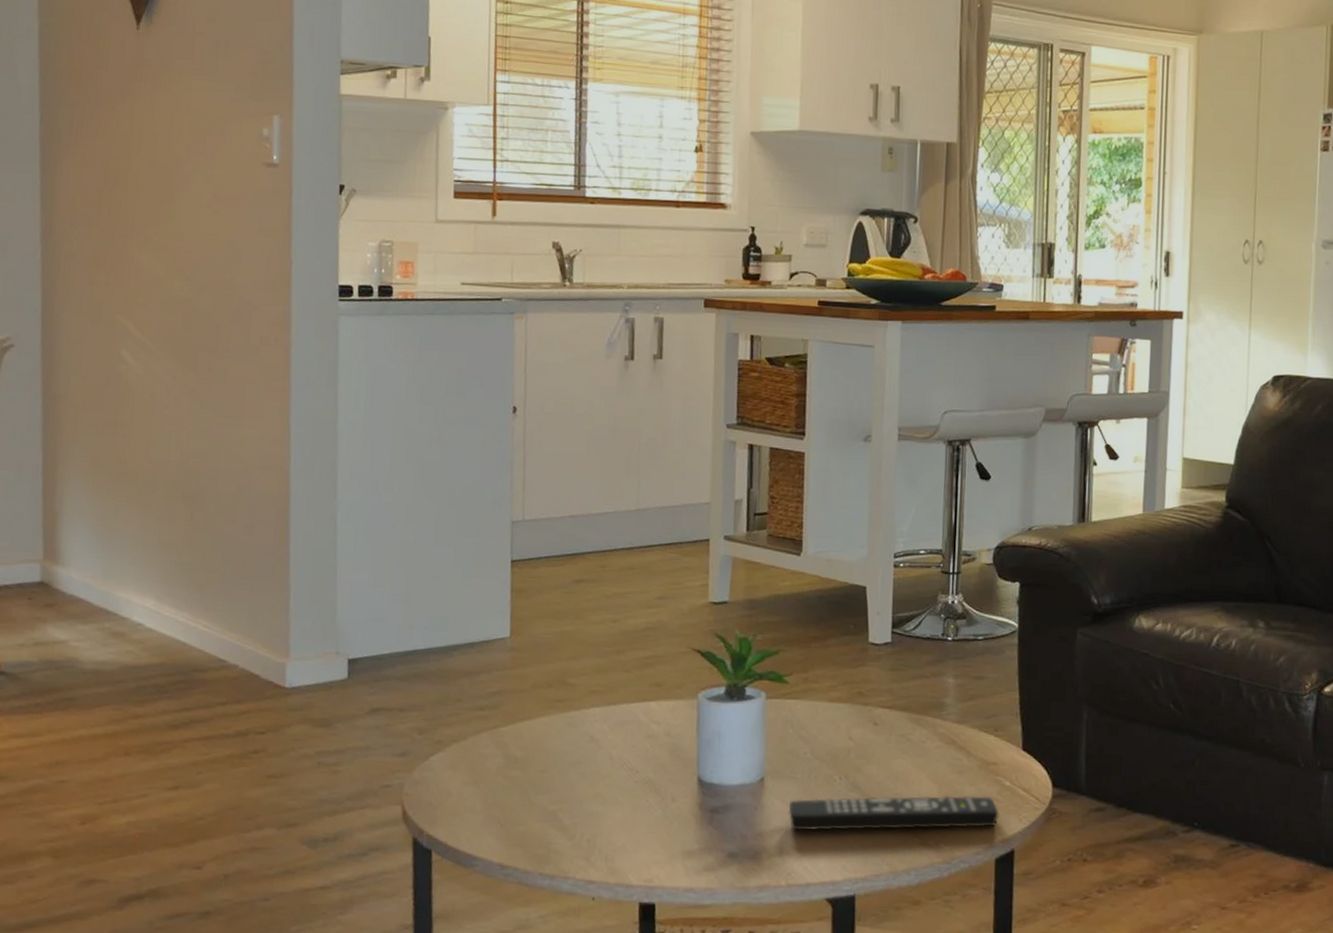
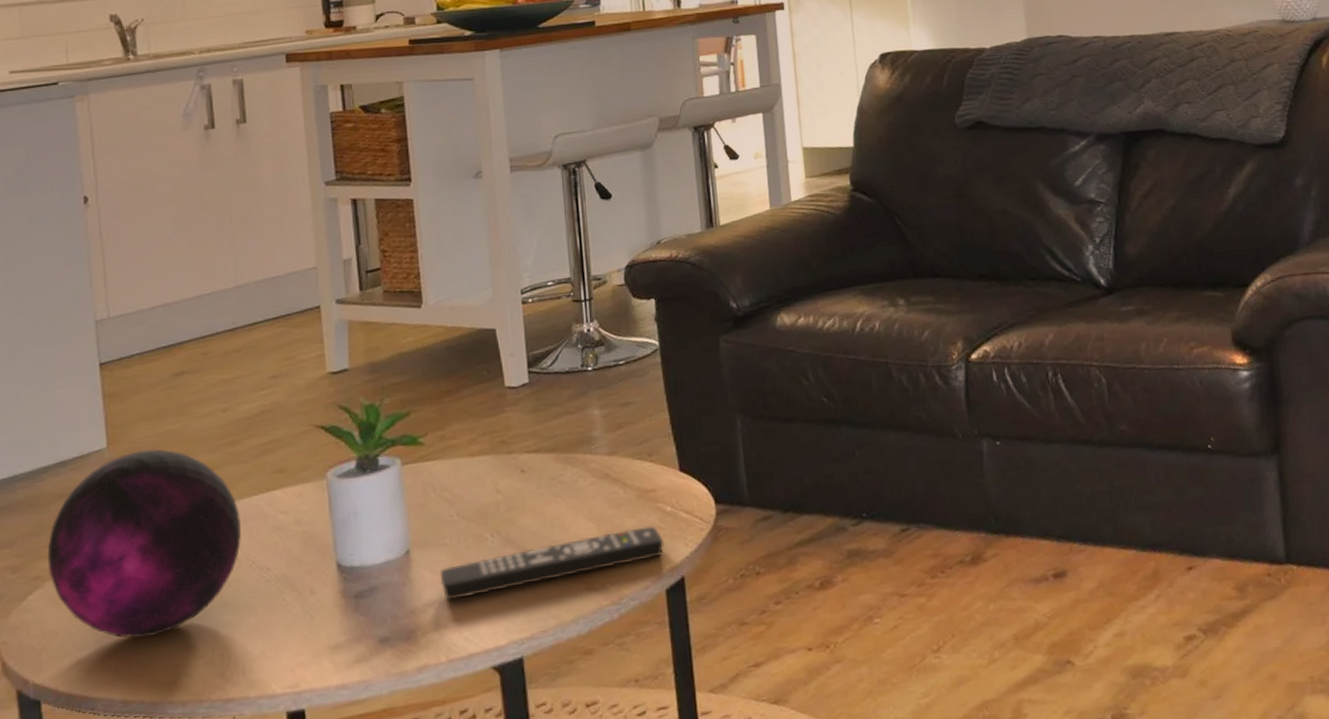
decorative orb: none [449,645,618,813] -> present [47,449,241,638]

